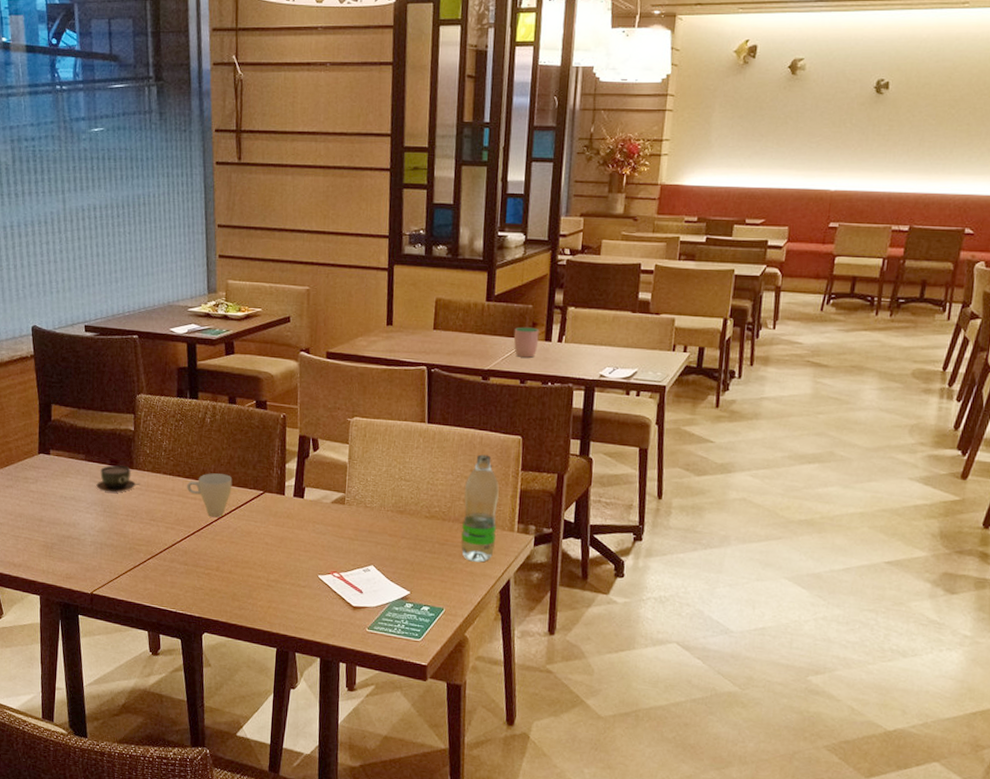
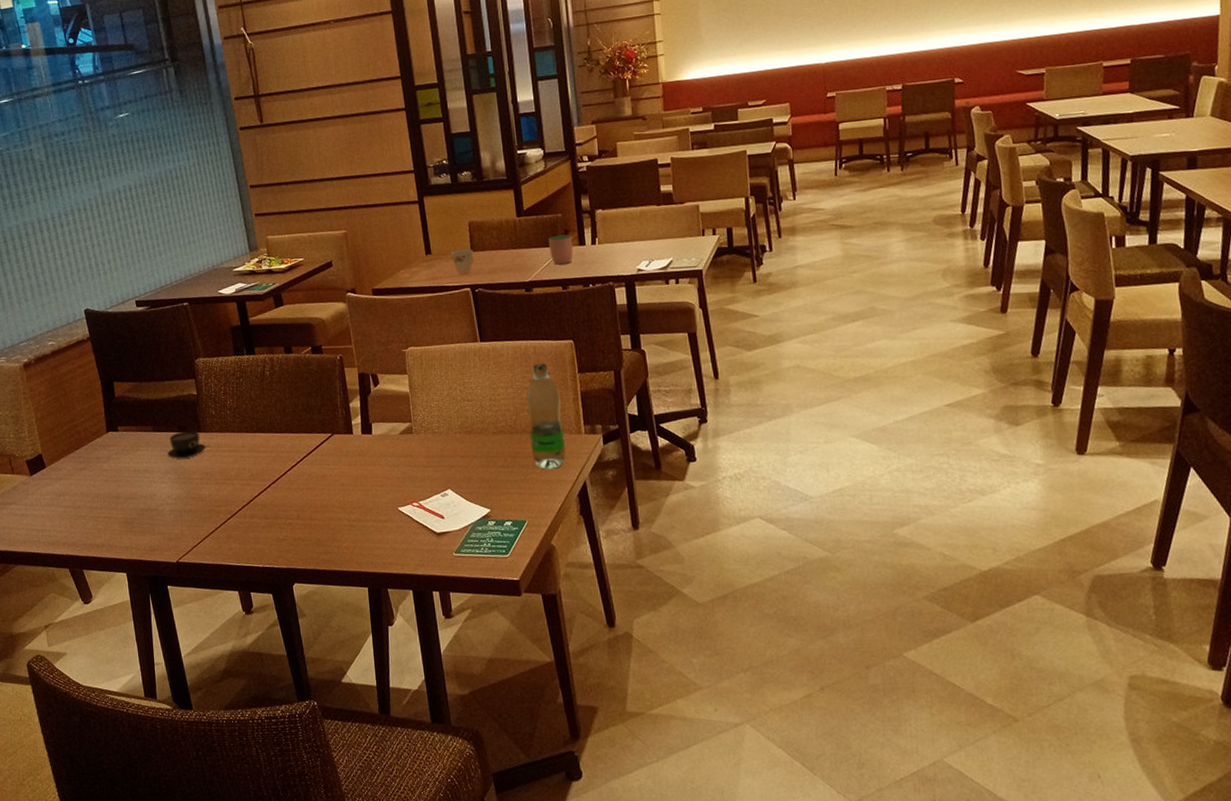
cup: present [187,473,233,517] -> none [256,423,301,467]
teacup: none [412,325,436,353] -> present [450,249,474,276]

